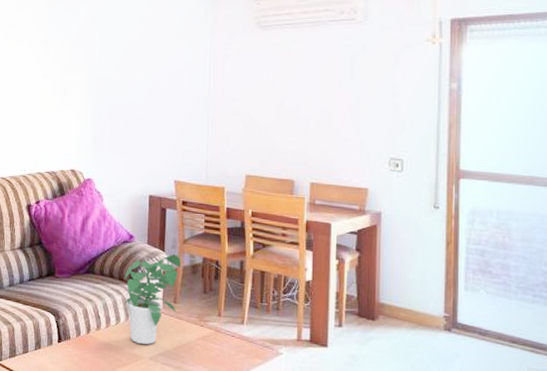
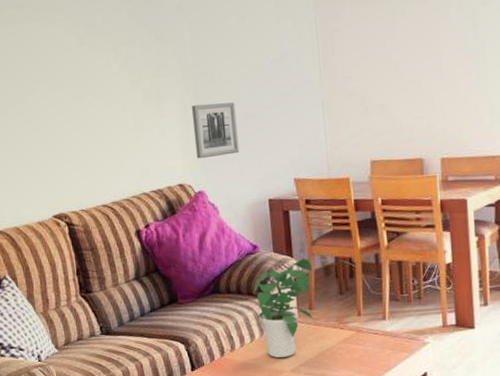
wall art: none [90,103,130,150] -> present [192,102,240,159]

